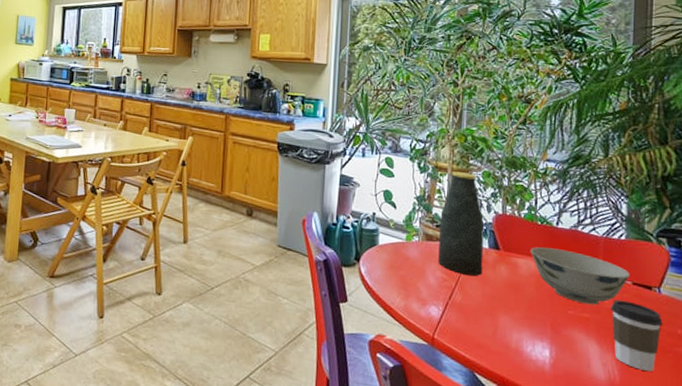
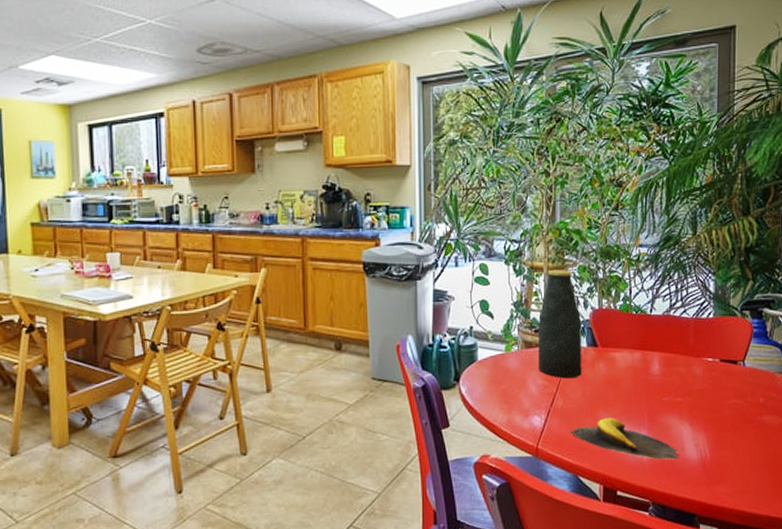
banana: none [468,320,584,375] -> present [570,418,678,460]
bowl: present [530,247,630,305] -> none [626,336,718,389]
coffee cup: present [611,299,663,371] -> none [701,378,747,444]

